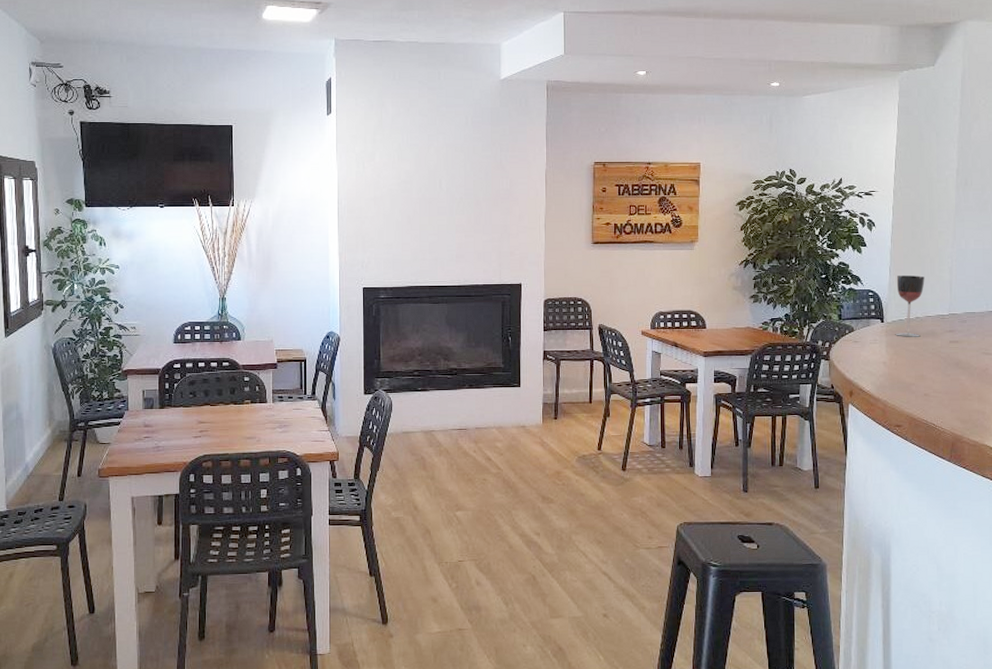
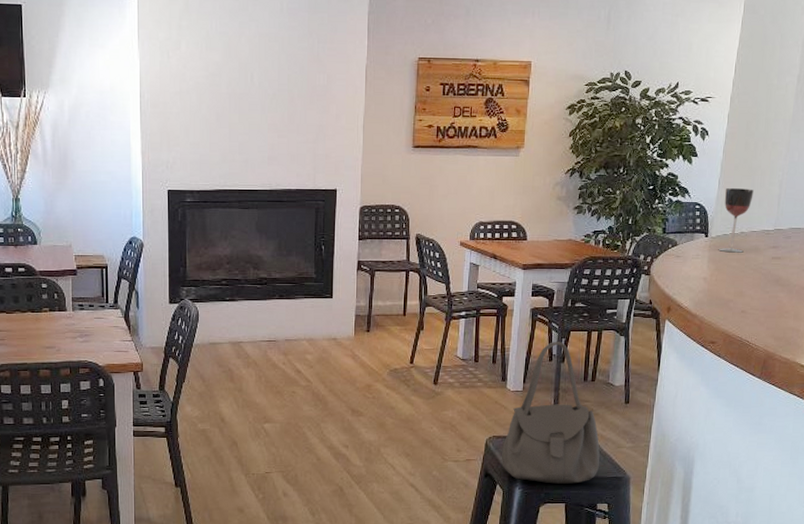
handbag: none [694,427,793,571] -> present [502,342,600,484]

